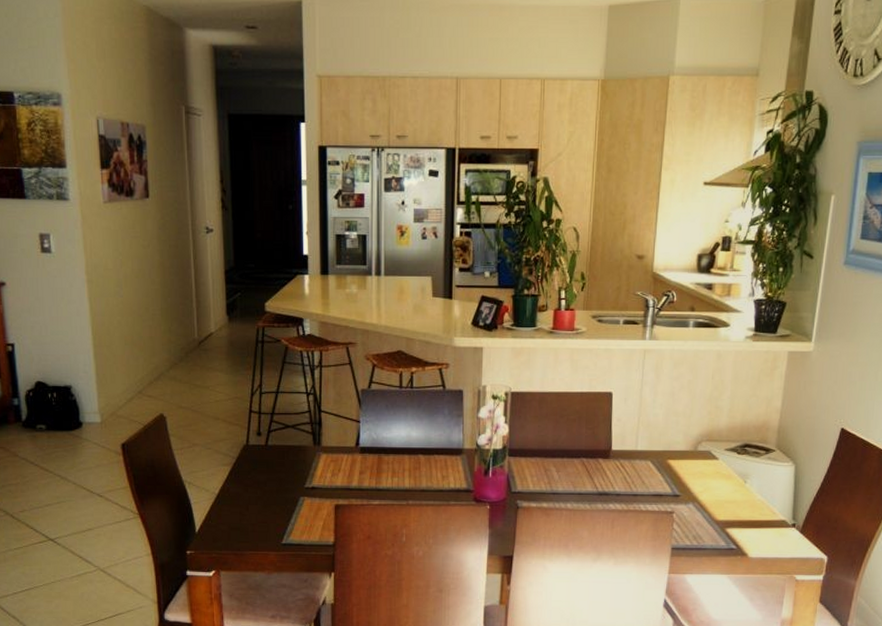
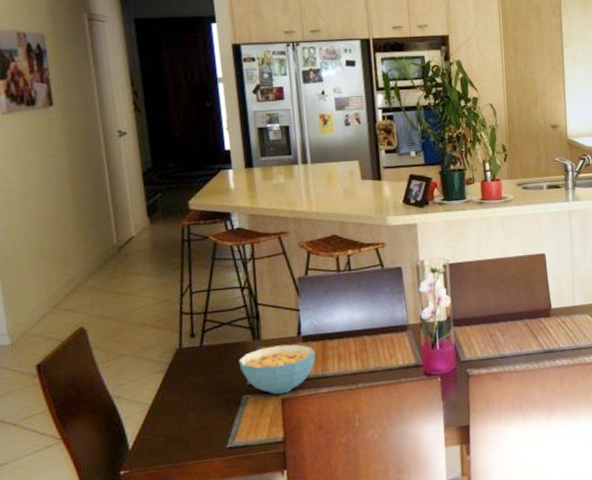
cereal bowl: none [299,453,371,501] -> present [238,344,316,395]

